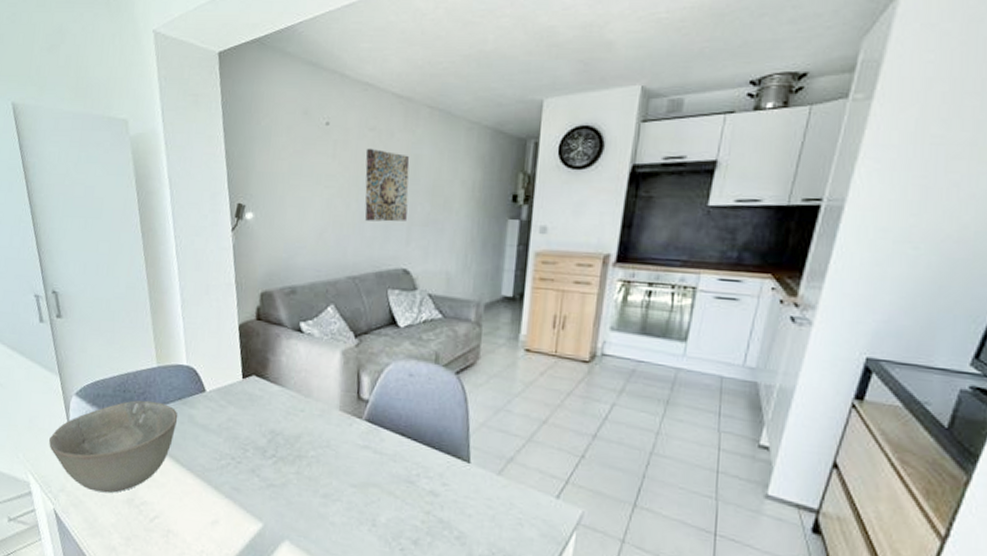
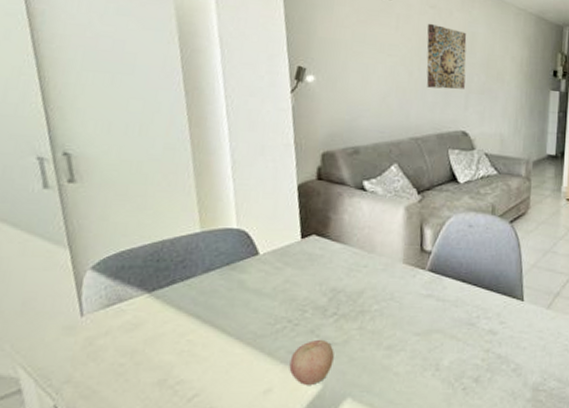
bowl: present [49,400,178,494] -> none [50,268,226,377]
apple: none [233,479,273,523] -> present [289,339,334,385]

